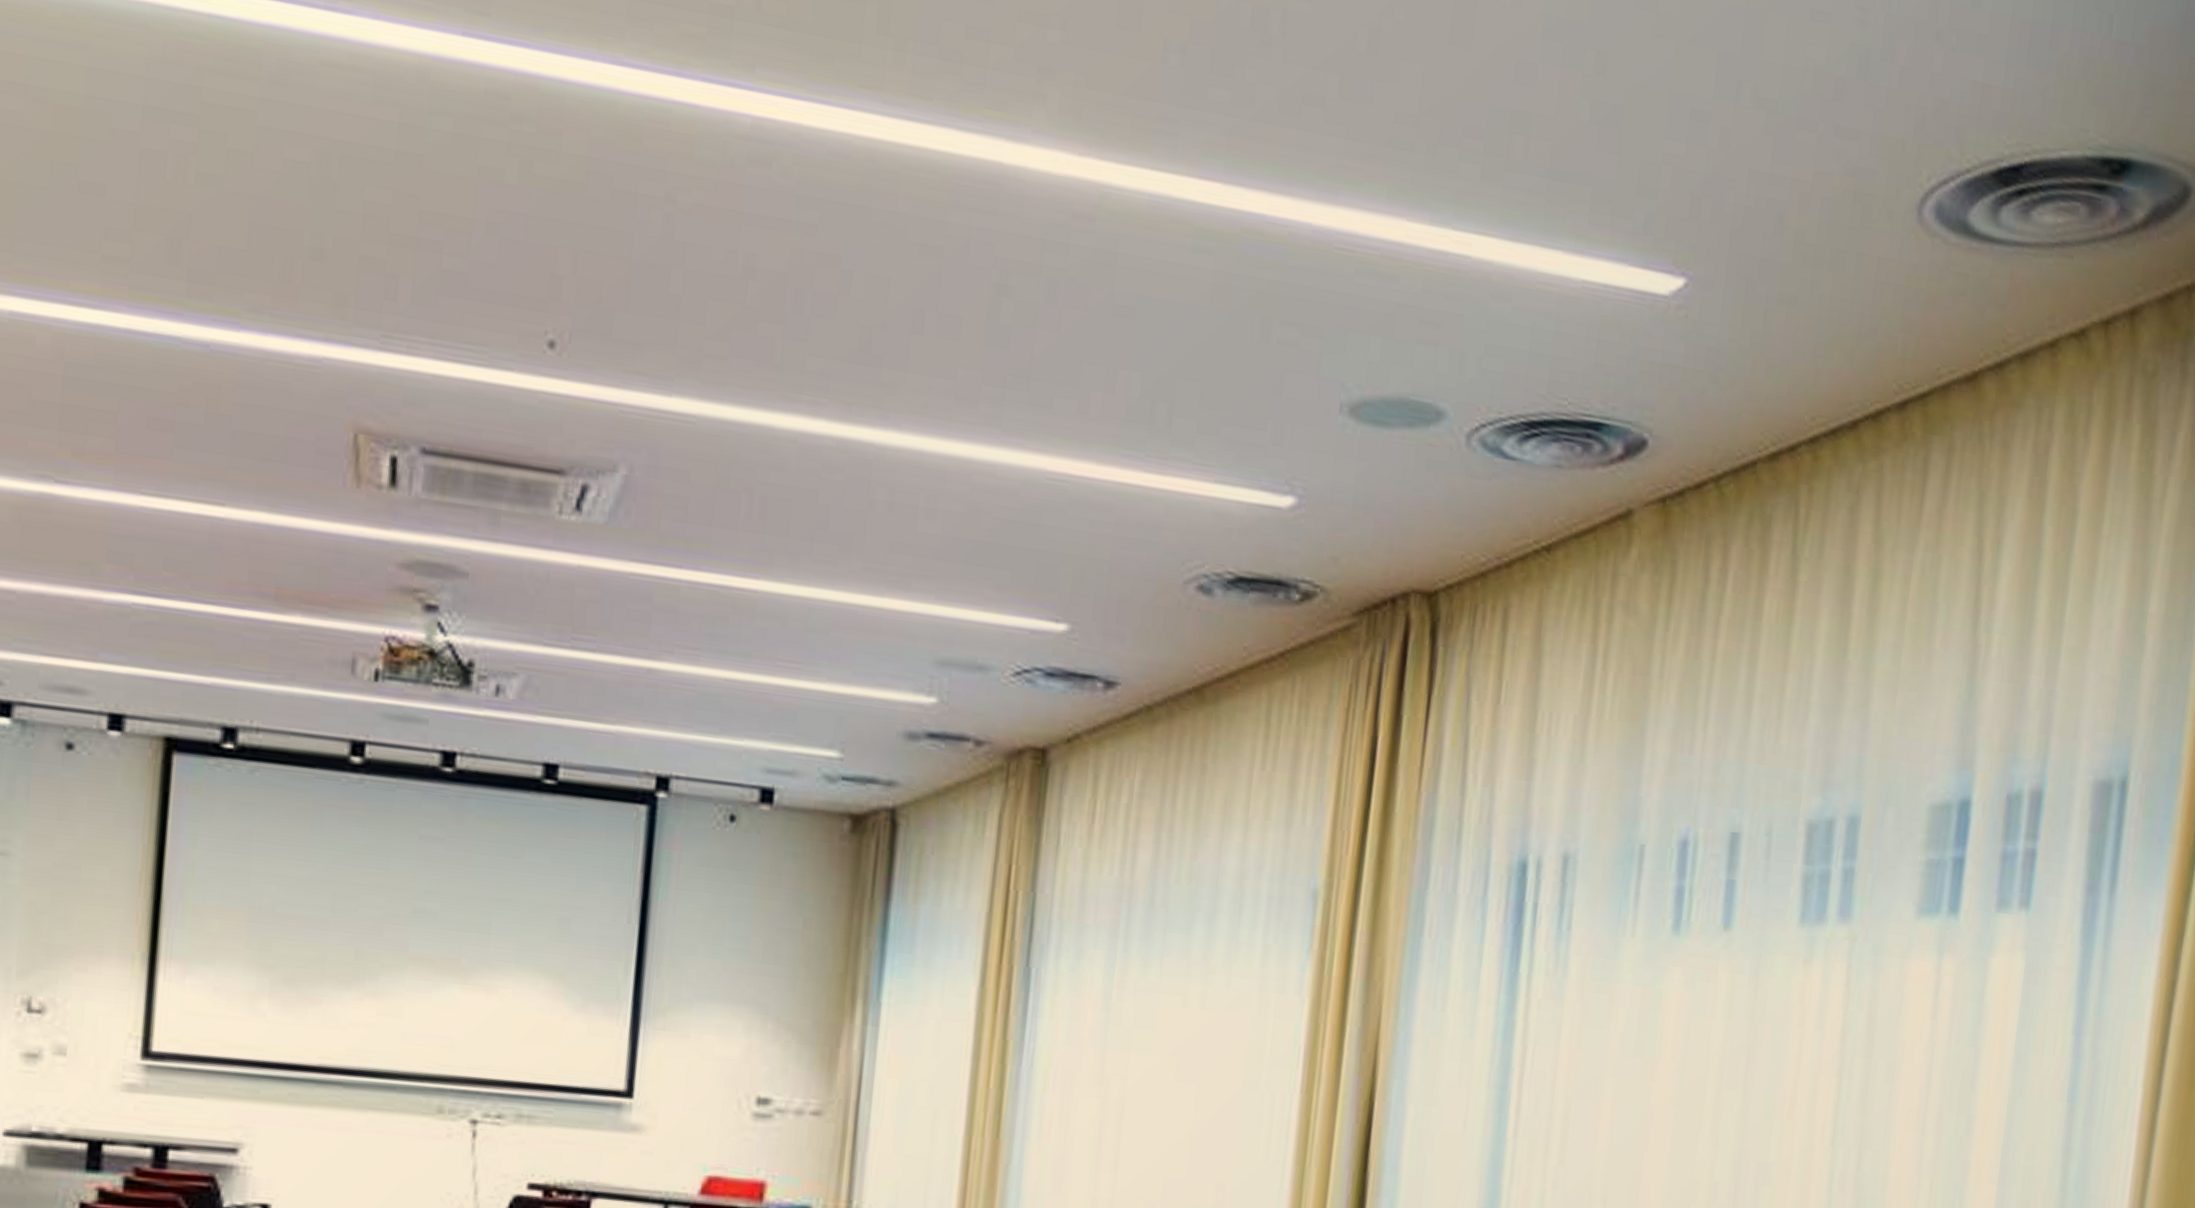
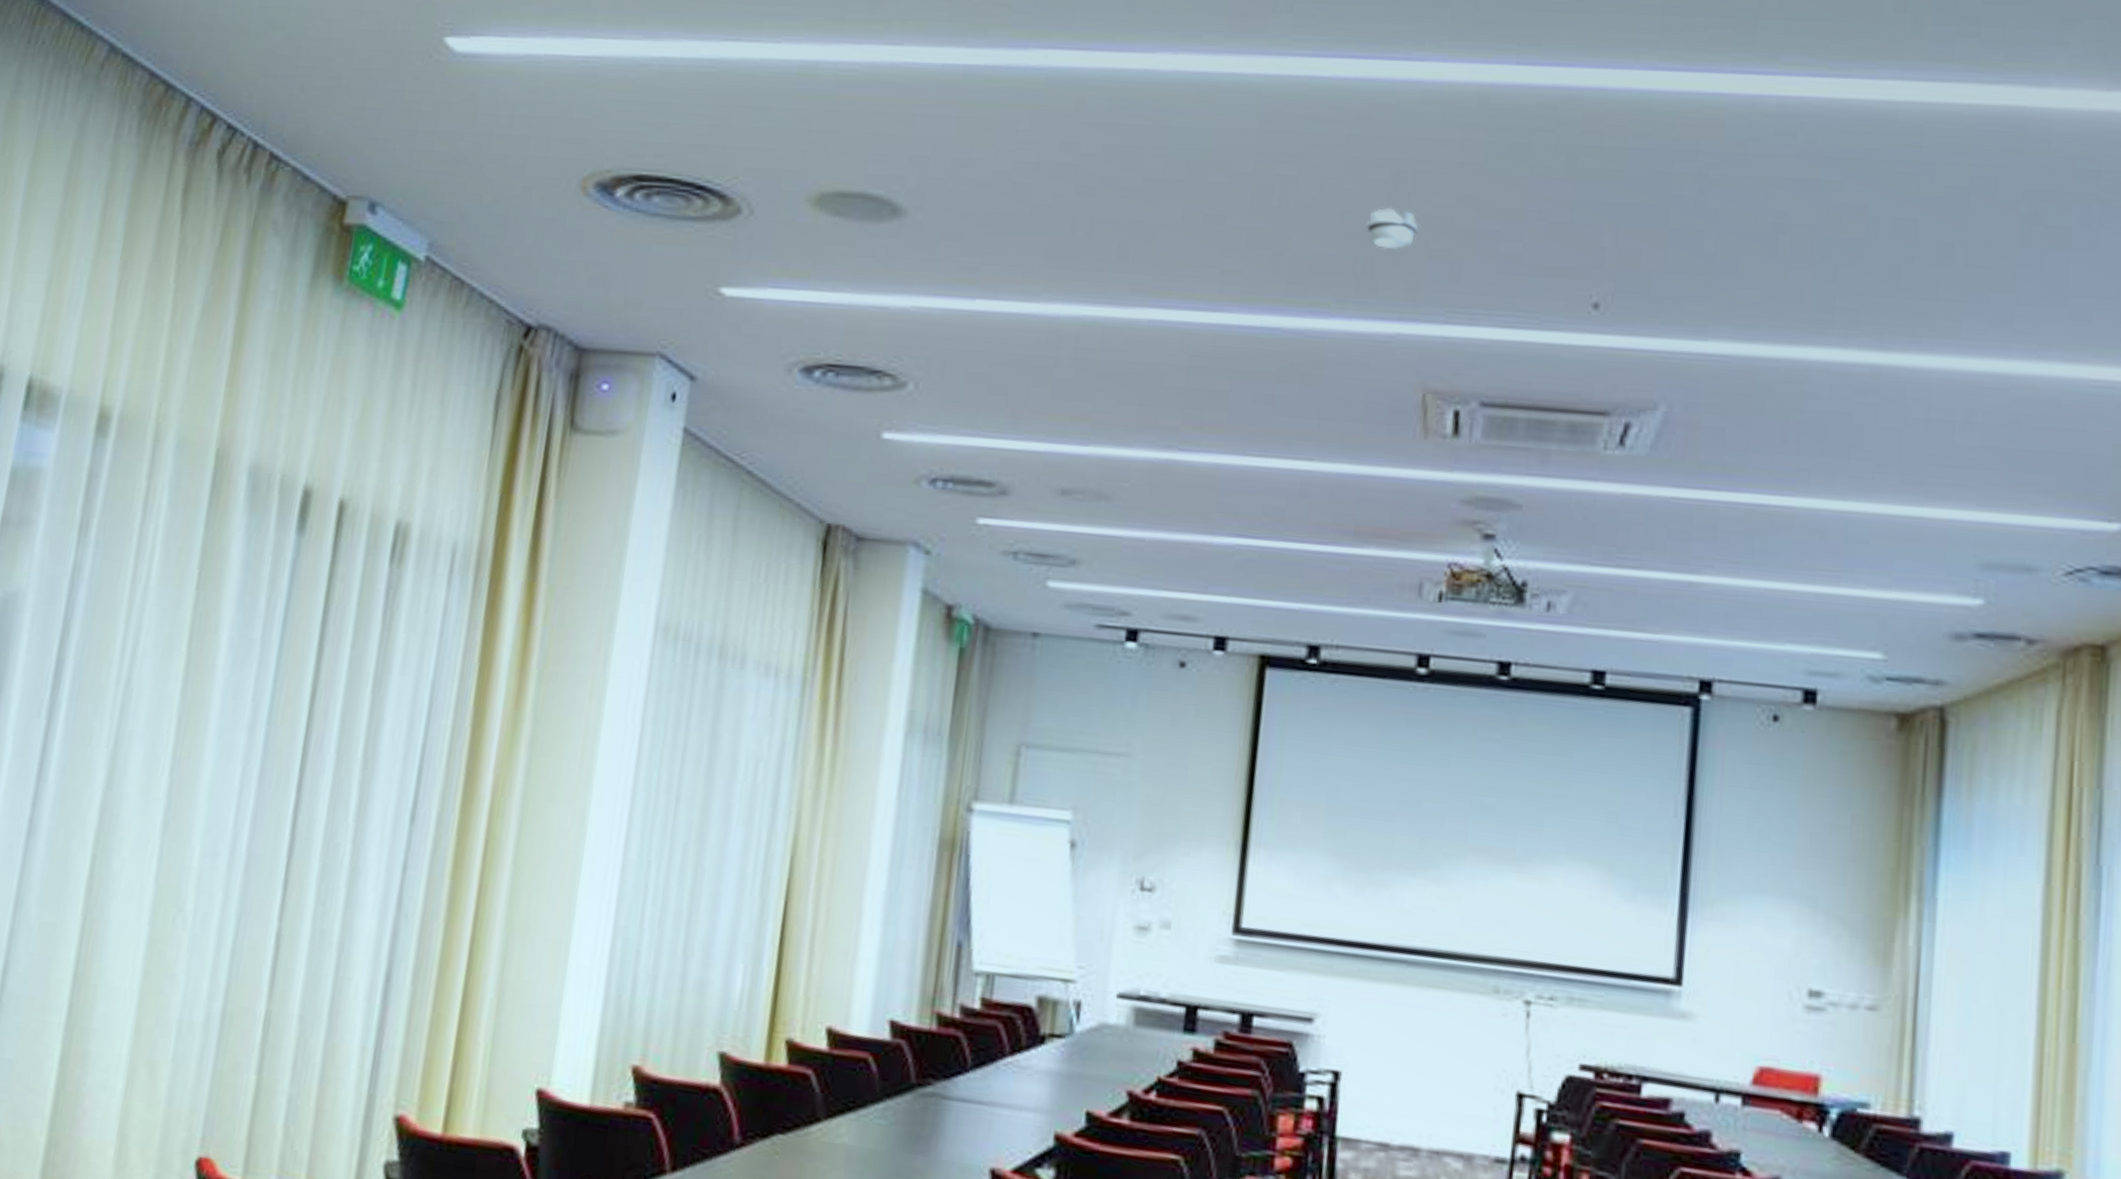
smoke detector: none [283,197,346,254] -> present [1365,207,1418,251]

